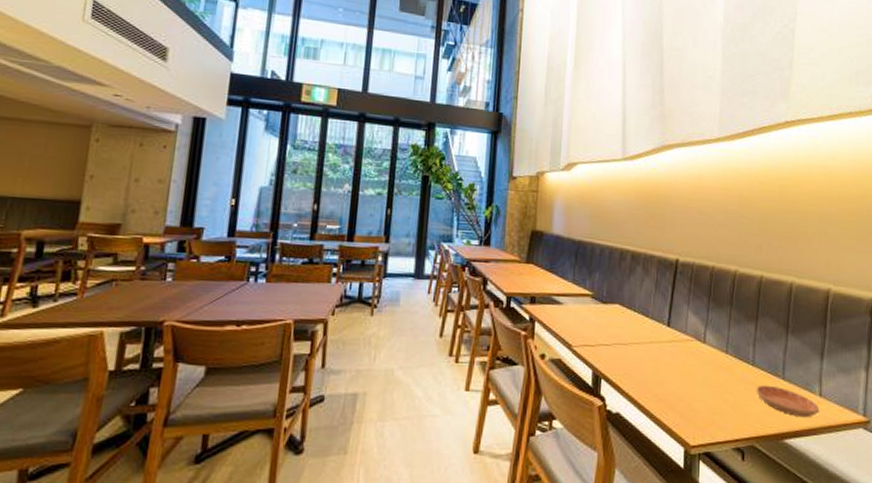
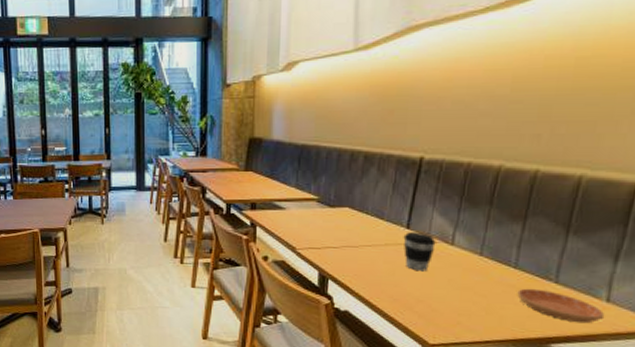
coffee cup: none [665,330,692,370] -> present [403,232,436,272]

